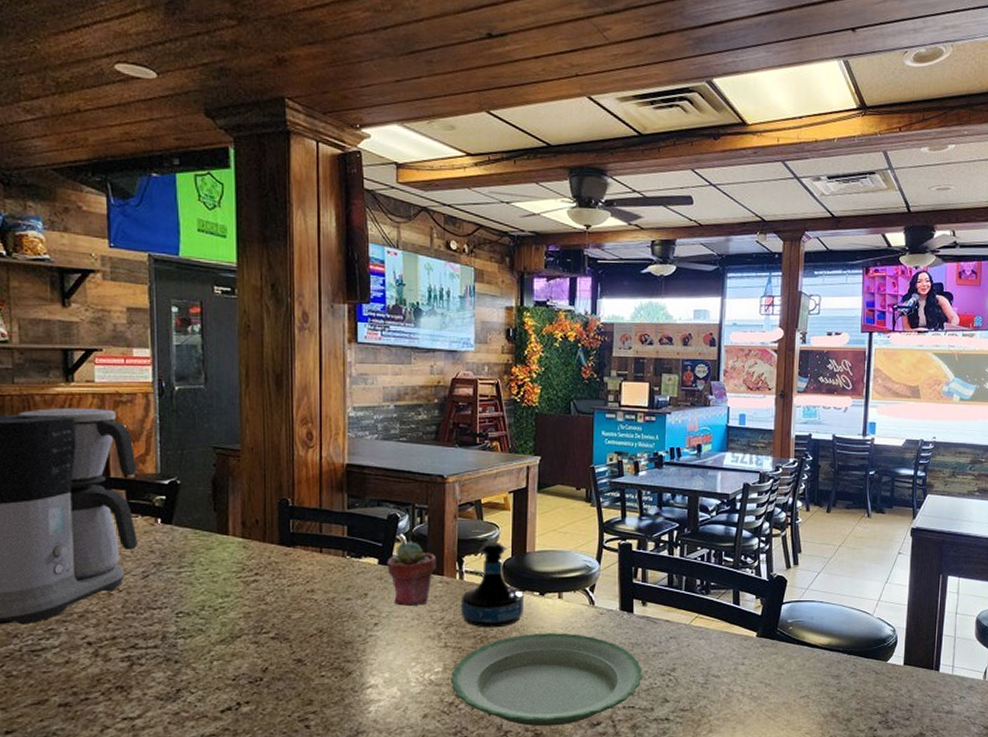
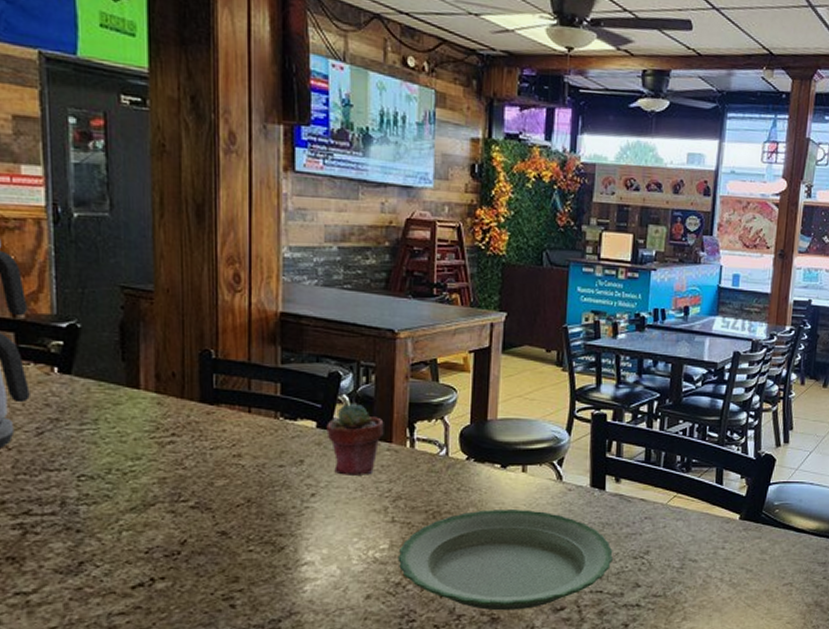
tequila bottle: present [462,541,524,628] -> none [412,406,483,502]

